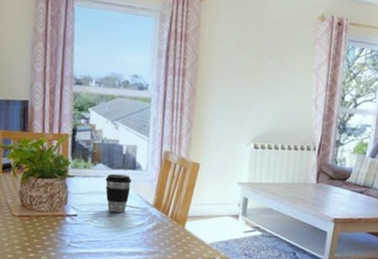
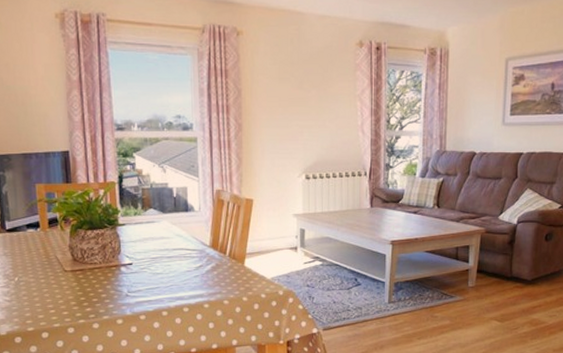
coffee cup: present [105,173,131,213] -> none [158,218,185,256]

